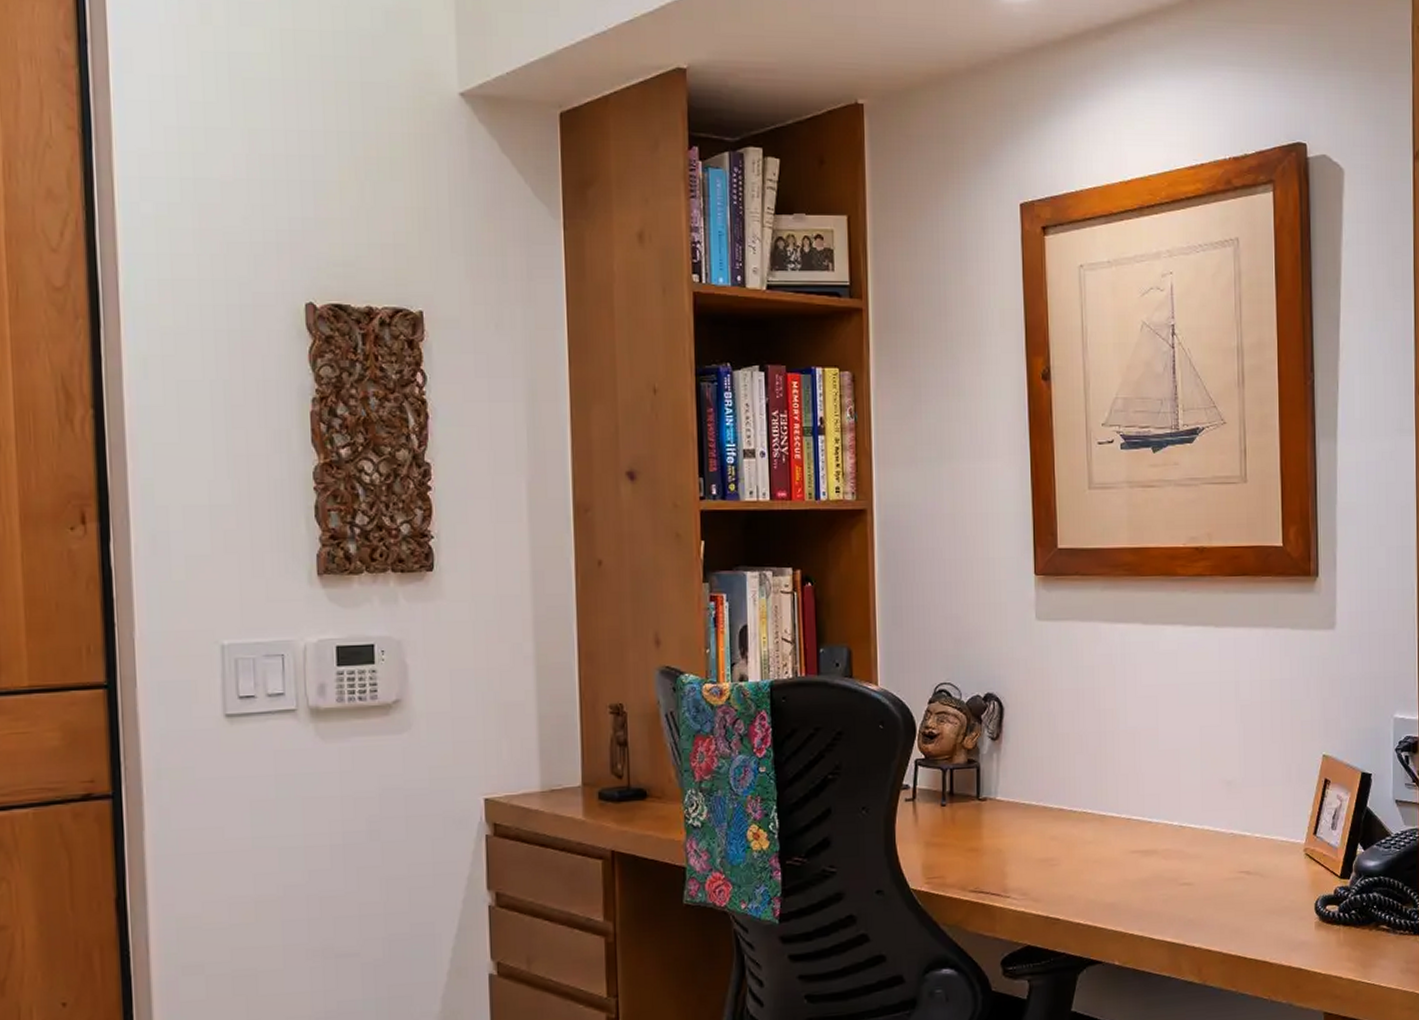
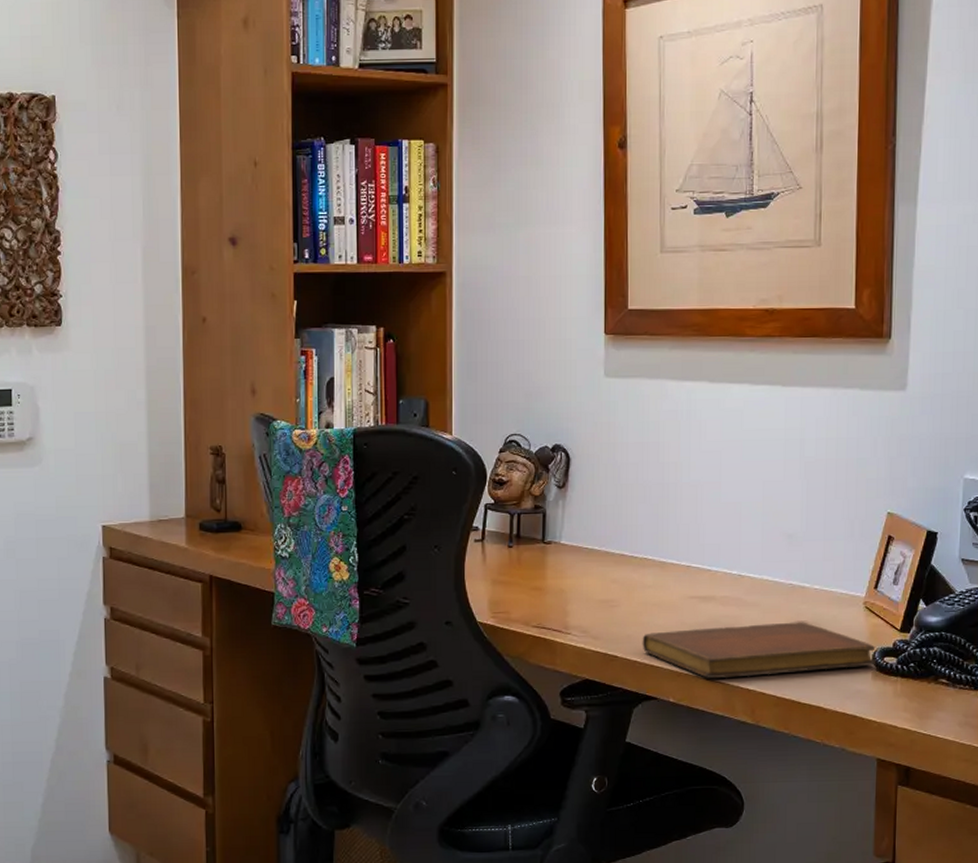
notebook: none [1084,872,1318,938] -> present [642,622,876,678]

